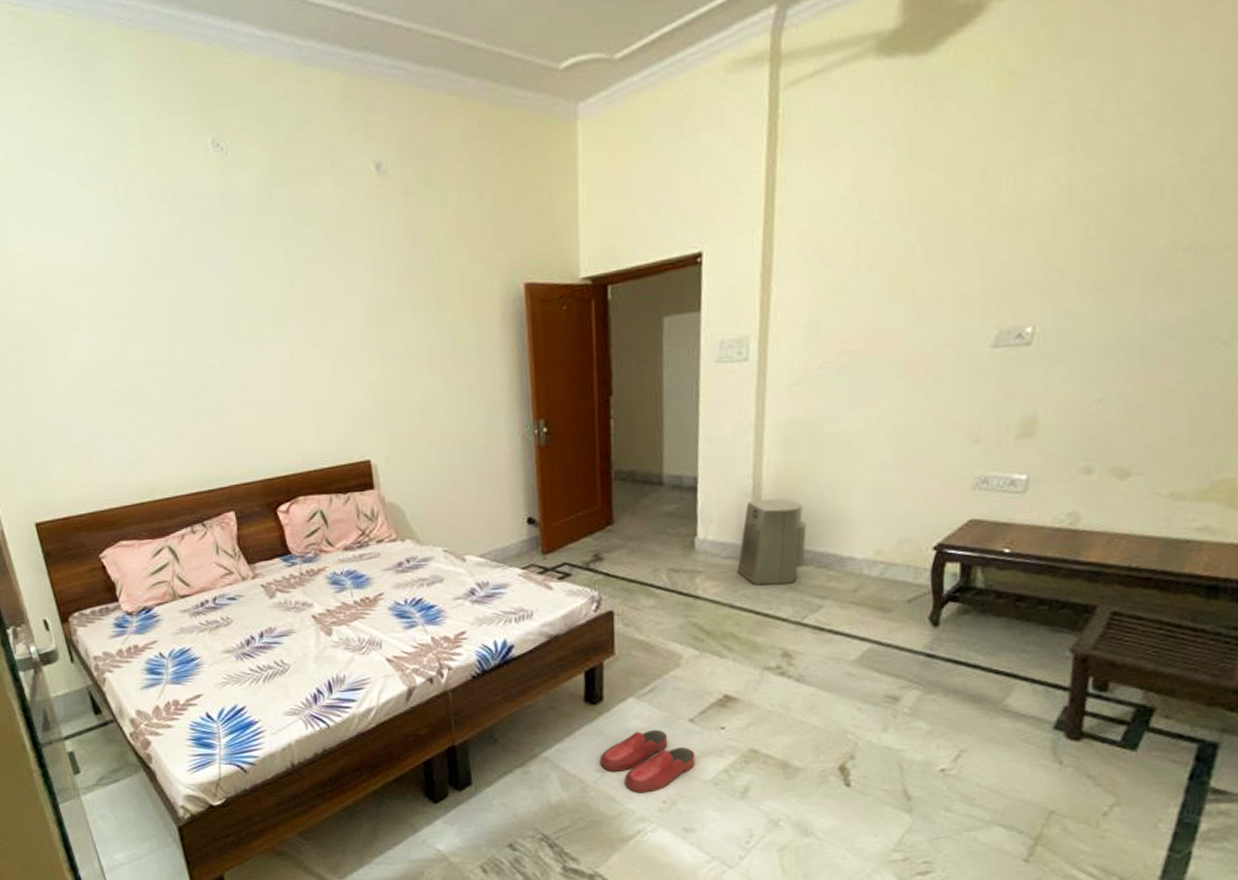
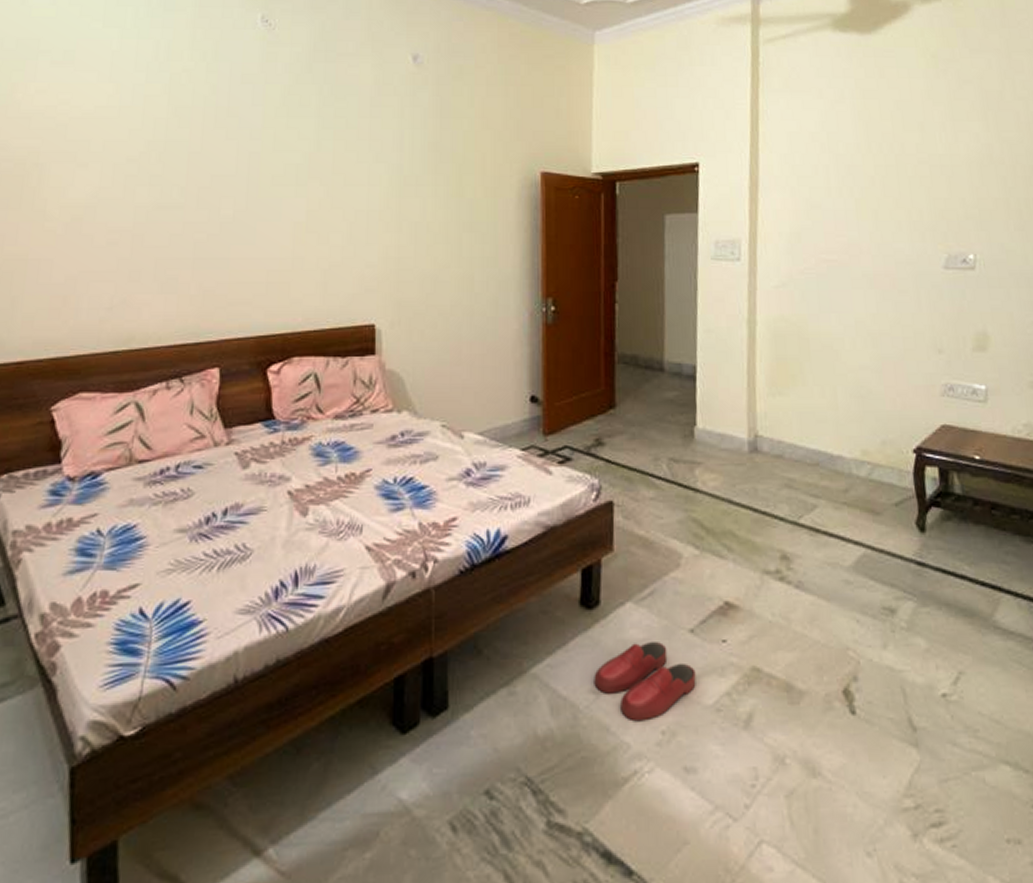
air purifier: present [737,498,807,586] -> none [734,392,799,482]

